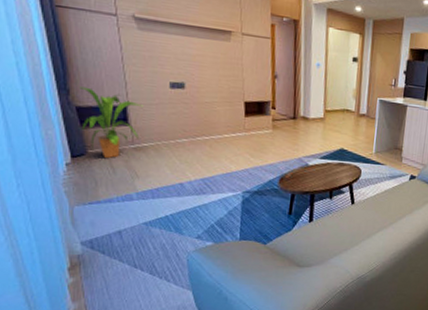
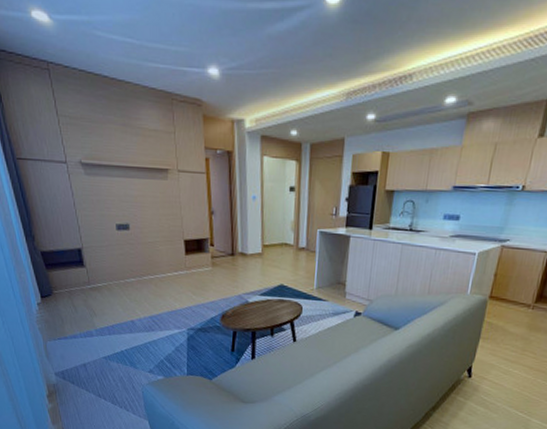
house plant: present [79,86,143,159] -> none [42,232,95,299]

